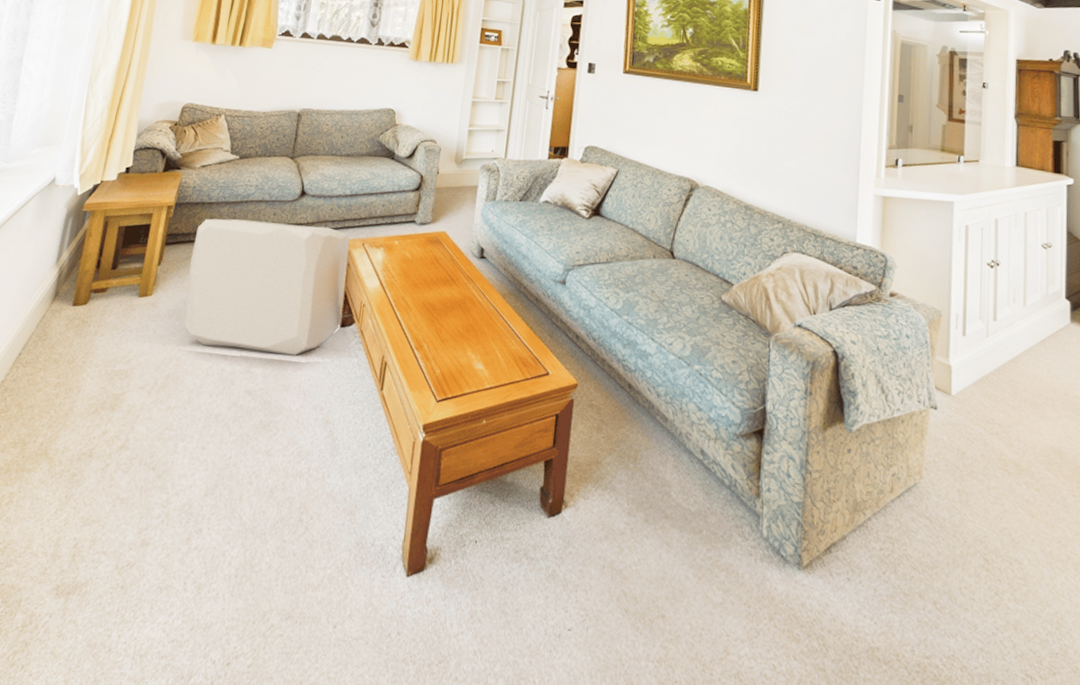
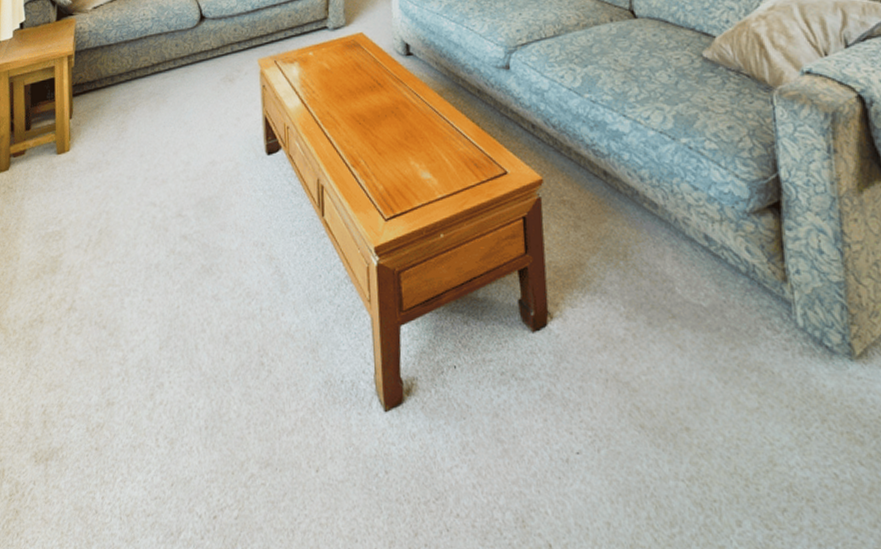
pouf: present [184,218,350,355] -> none [100,49,267,195]

